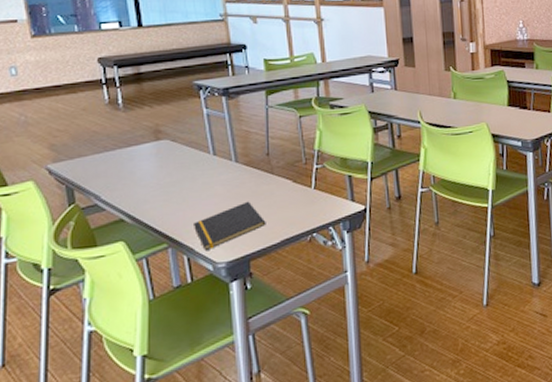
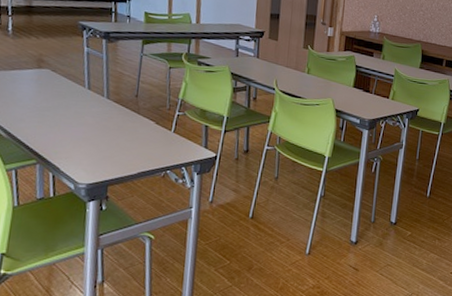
notepad: present [192,201,266,251] -> none [61,134,127,172]

